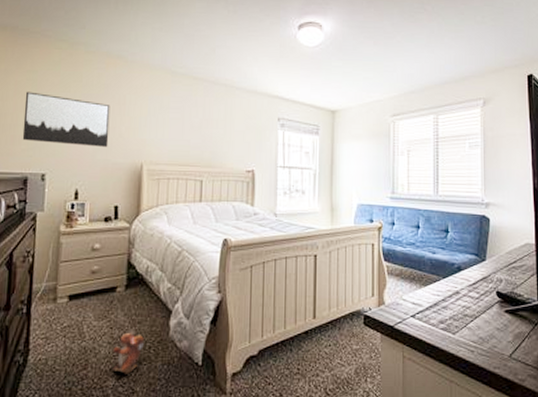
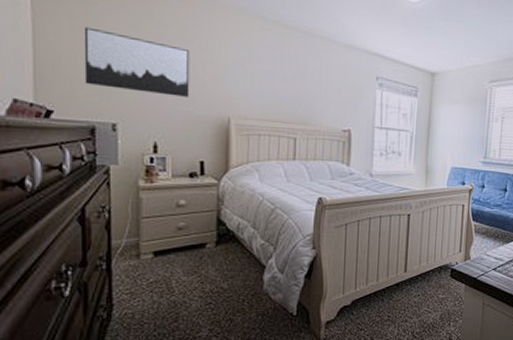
plush toy: present [112,332,144,374] -> none [205,286,237,325]

